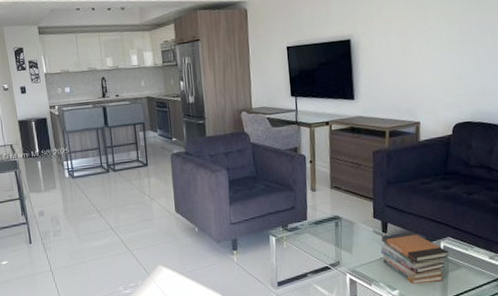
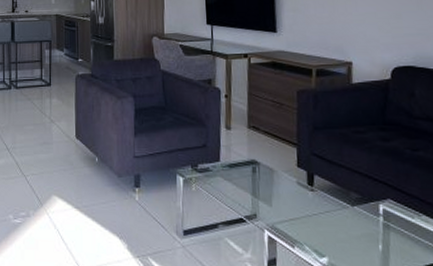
book stack: present [380,232,449,285] -> none [305,187,390,254]

